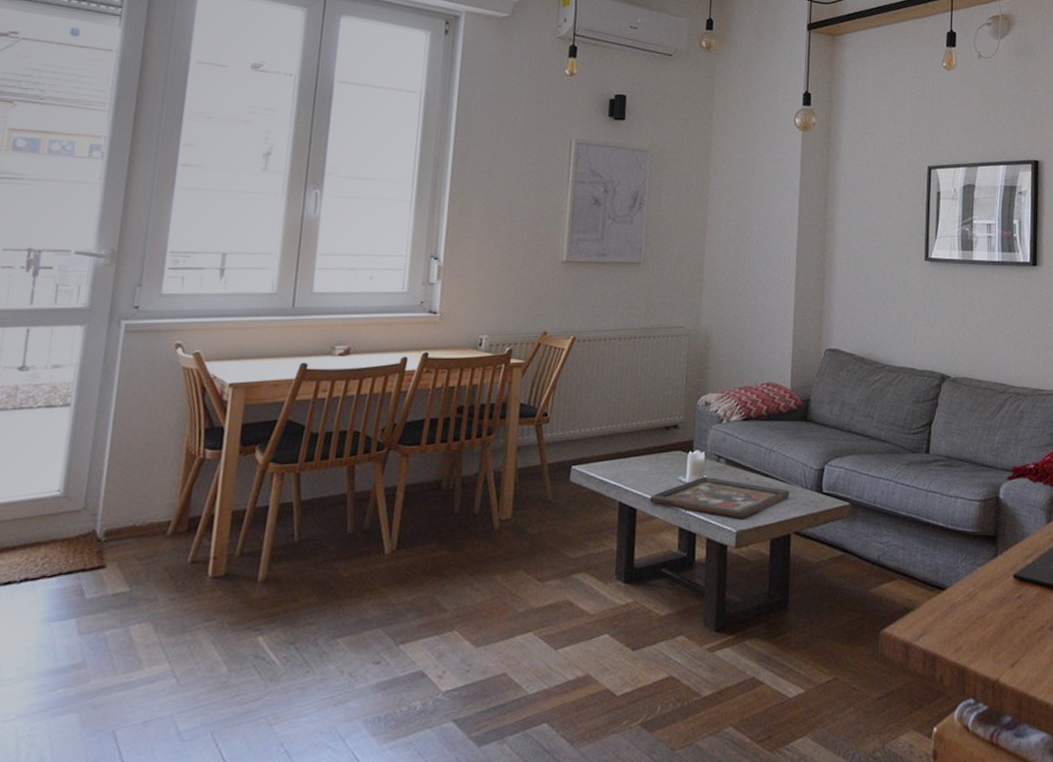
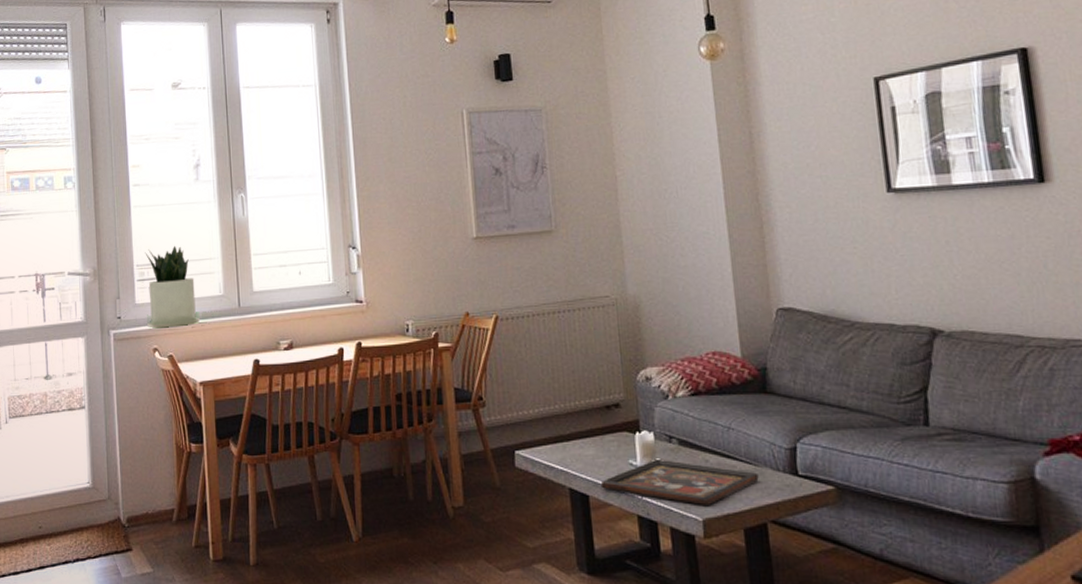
planter: none [171,235,243,323] -> present [145,245,201,329]

